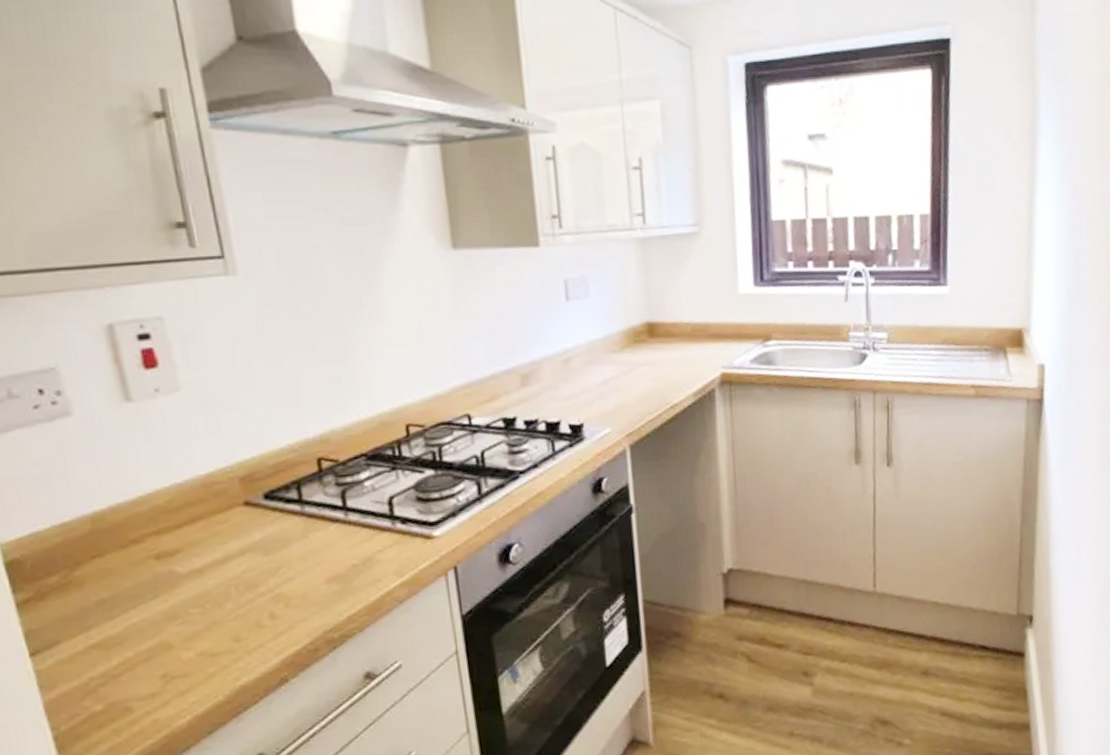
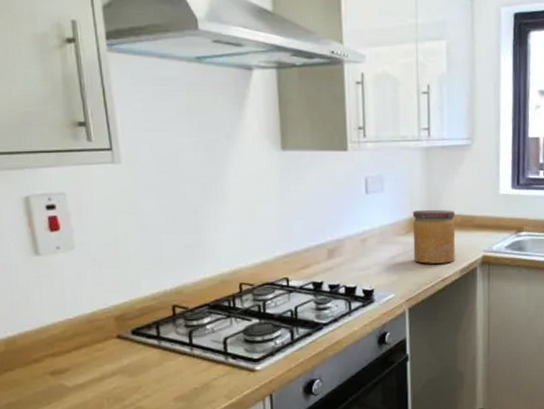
jar: none [629,317,687,388] -> present [413,210,456,264]

